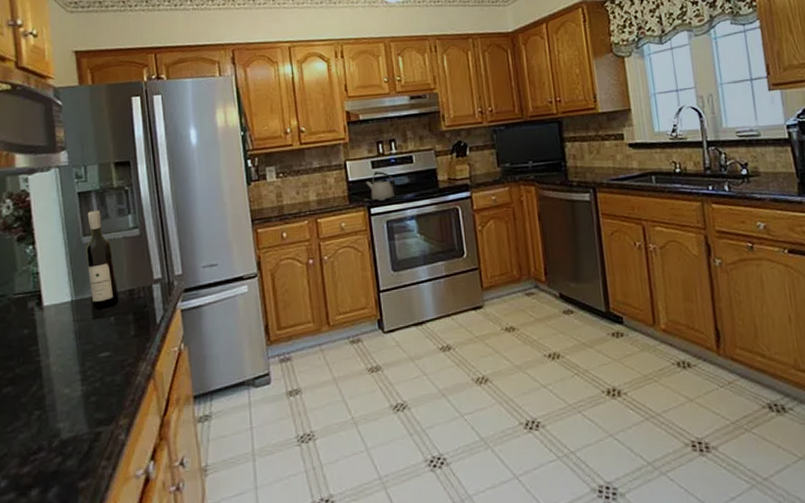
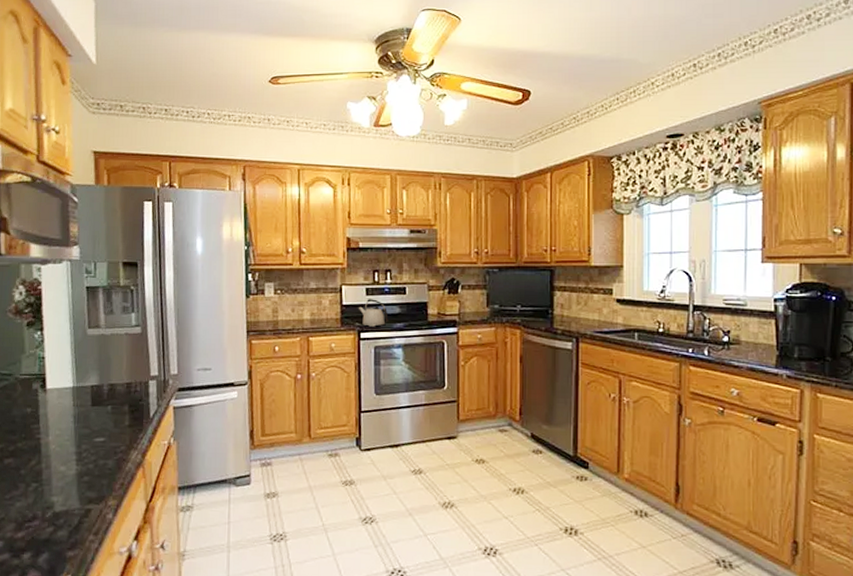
bottle: present [85,210,119,310] -> none [89,305,117,398]

